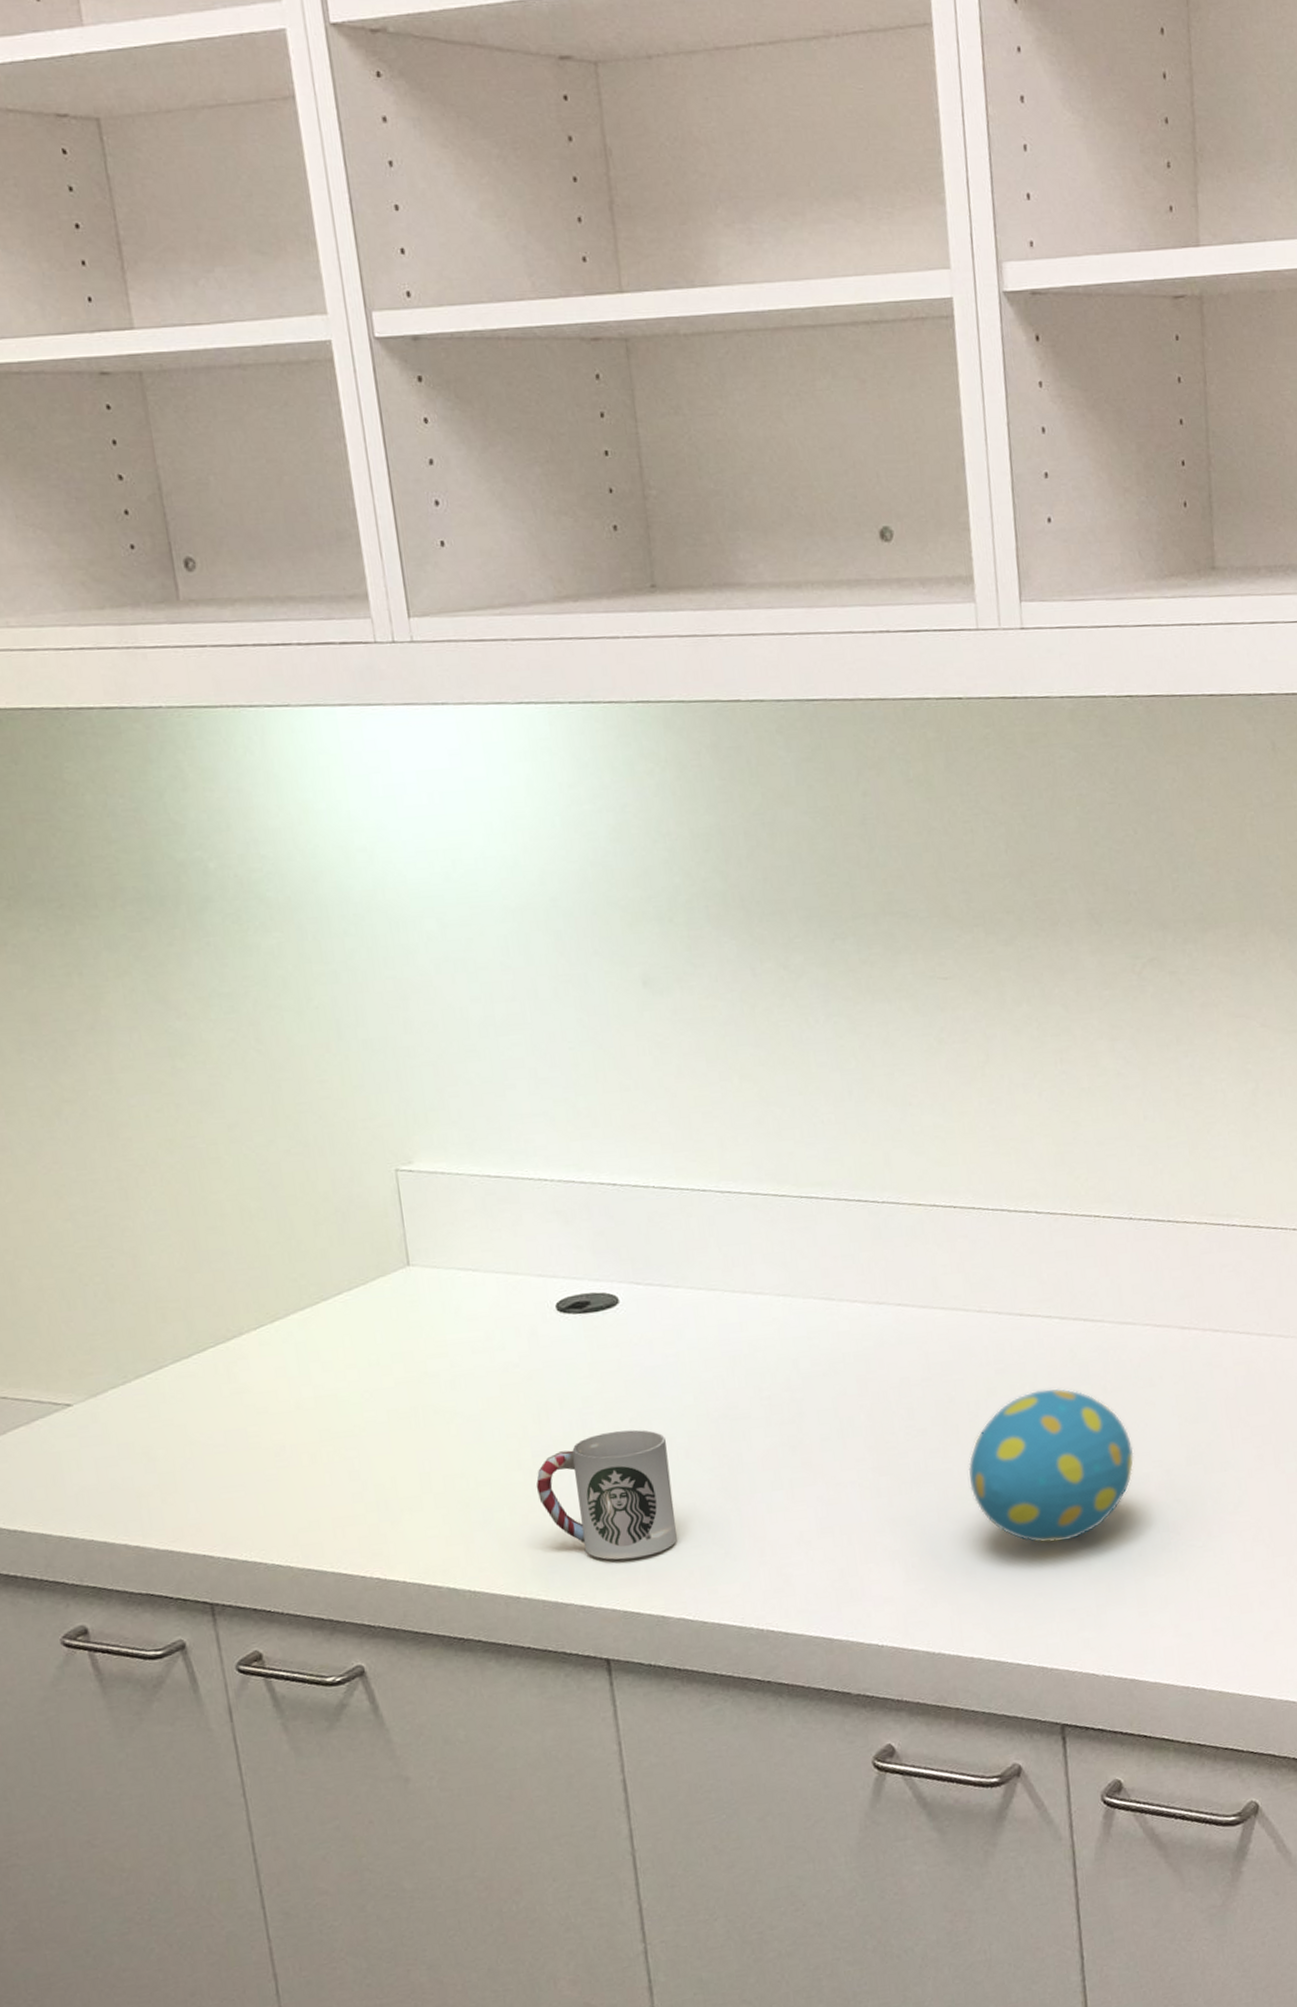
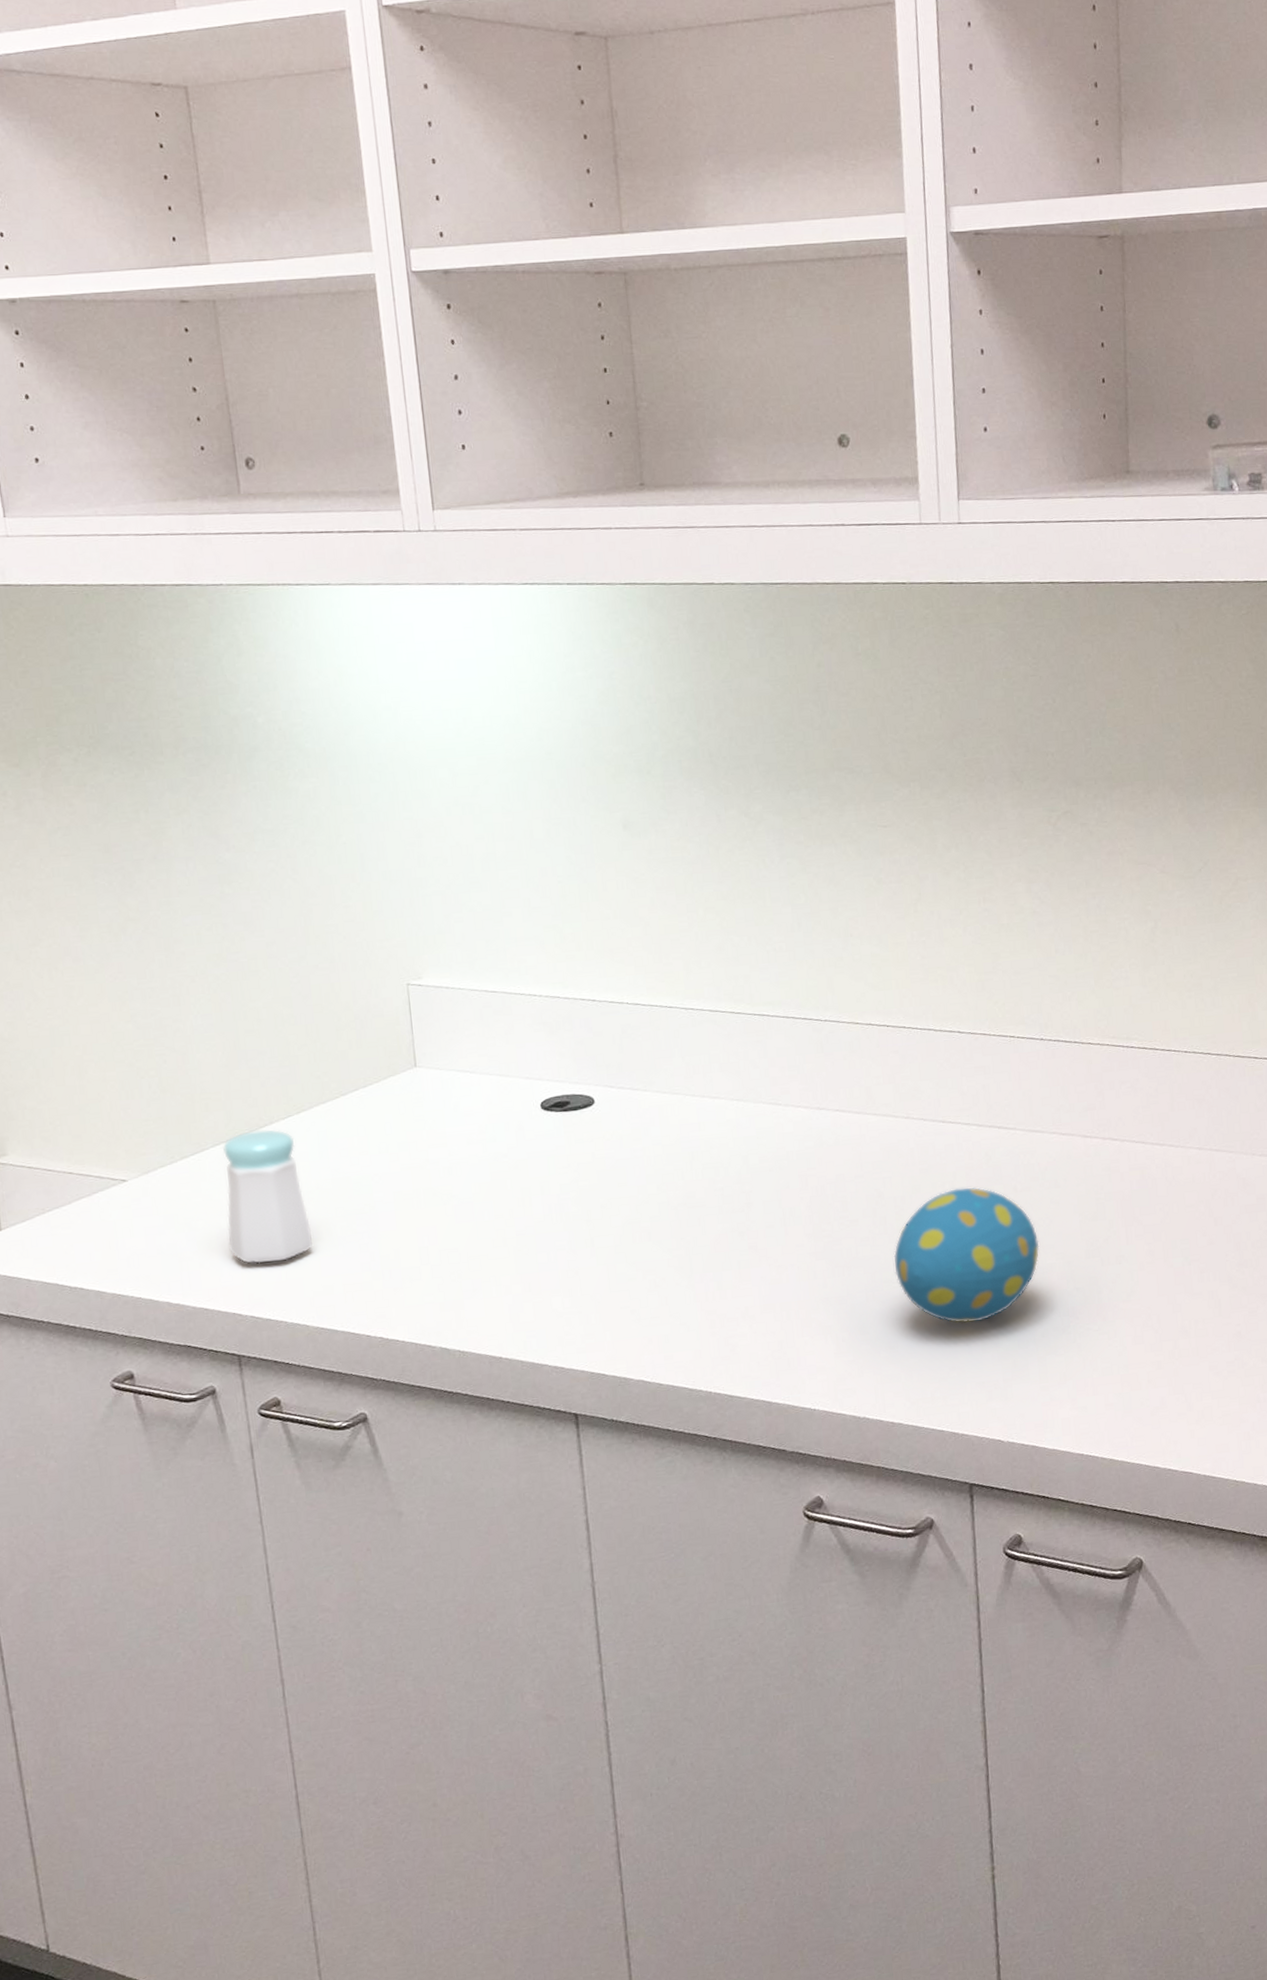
salt shaker: none [184,1341,296,1498] -> present [223,1129,314,1264]
cup: present [536,1429,677,1560] -> none [518,1214,639,1328]

